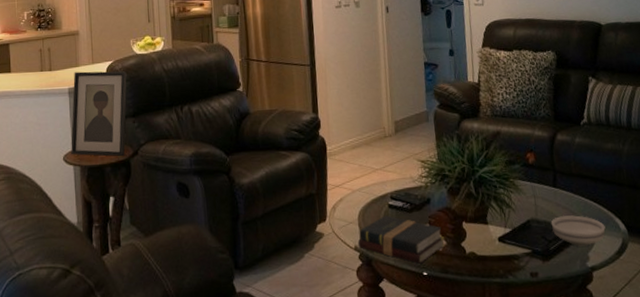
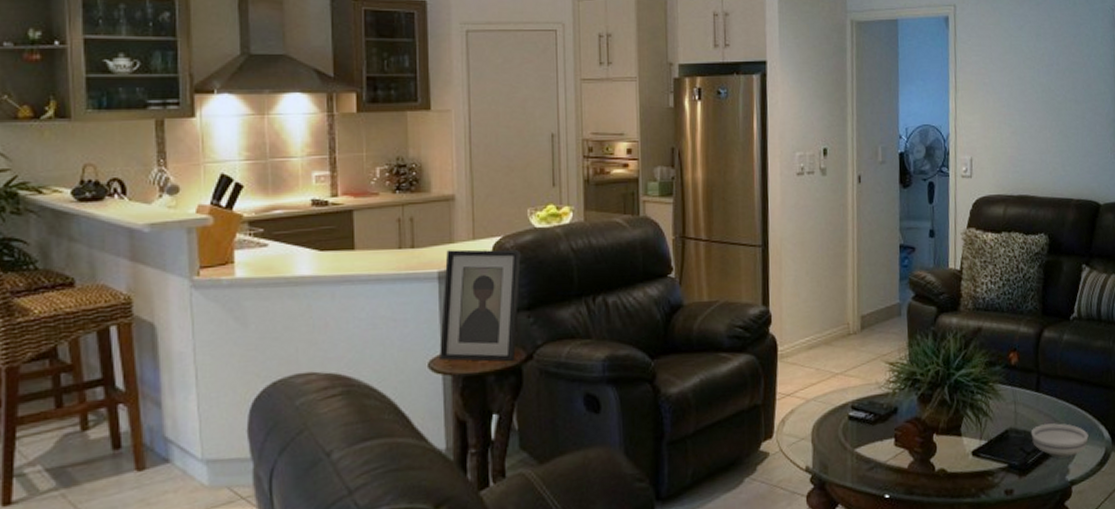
hardback book: present [357,215,446,264] -> none [809,428,913,485]

